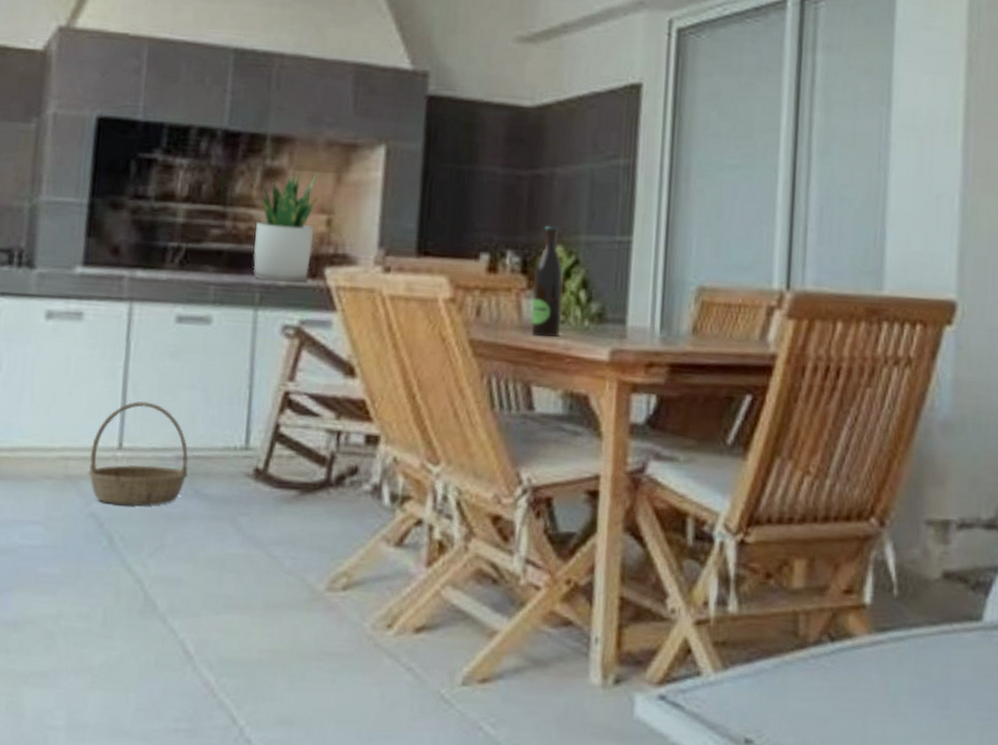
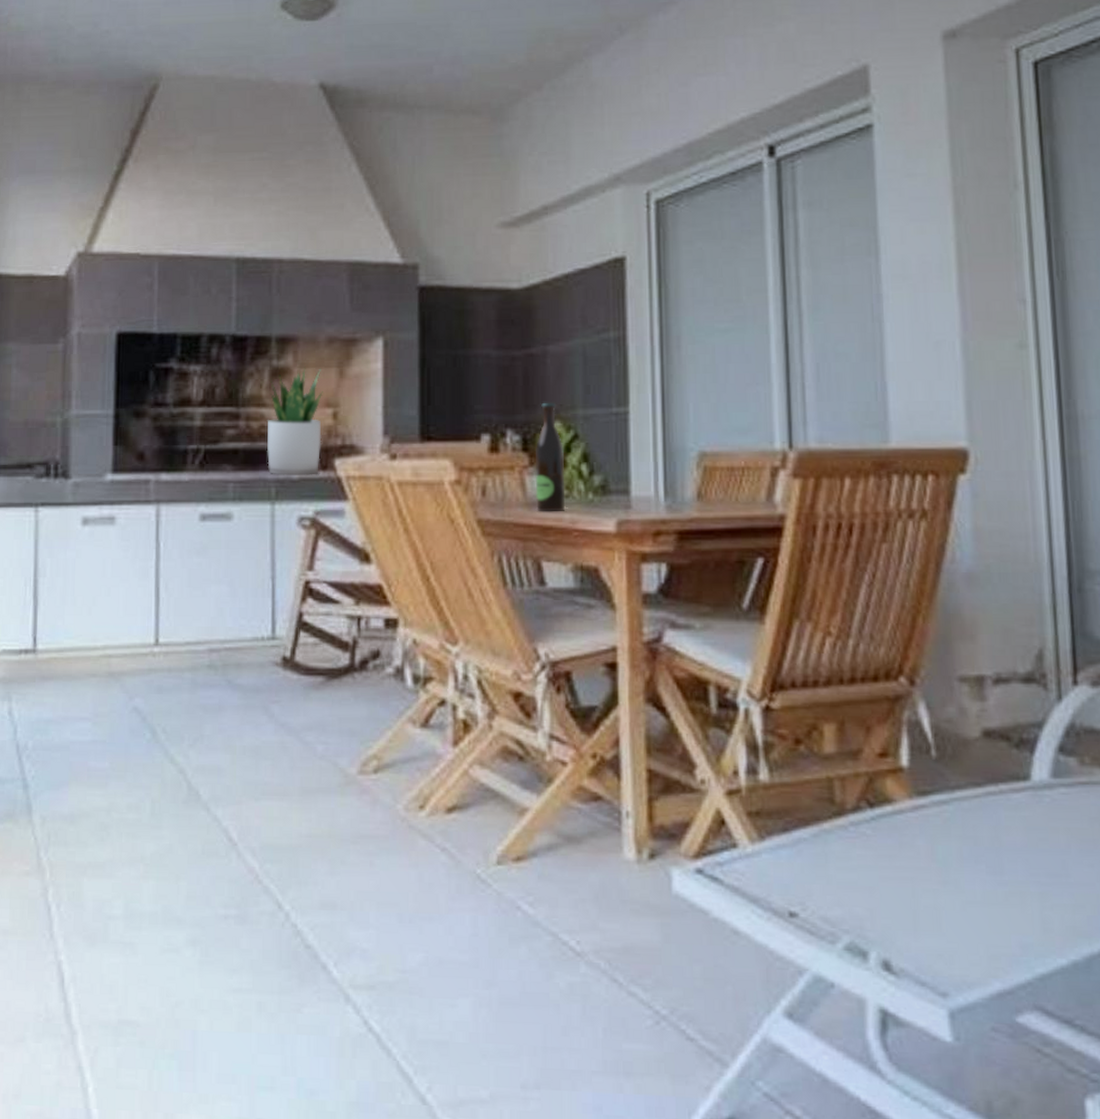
basket: present [88,401,188,506] -> none [129,598,220,699]

